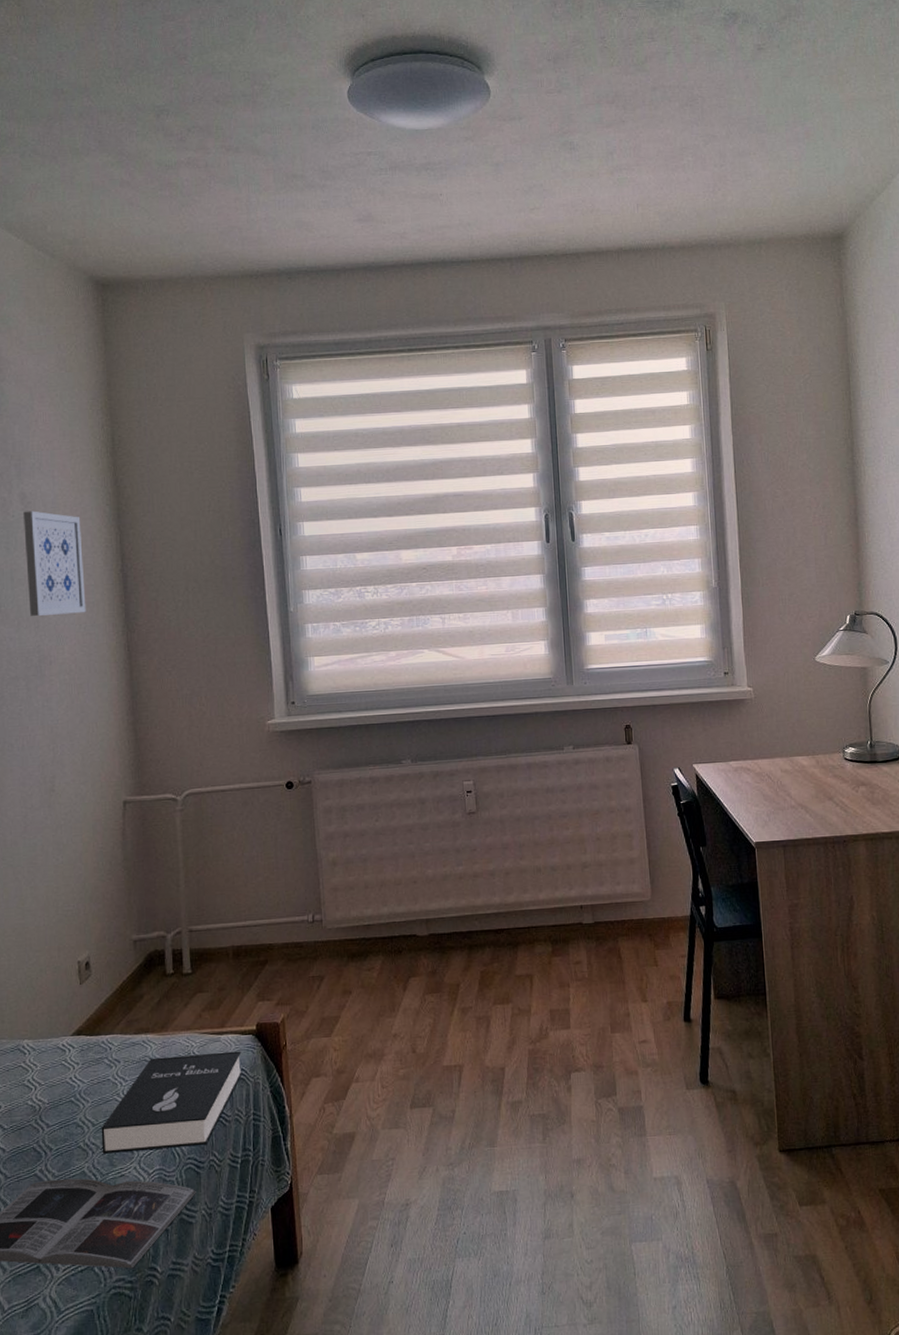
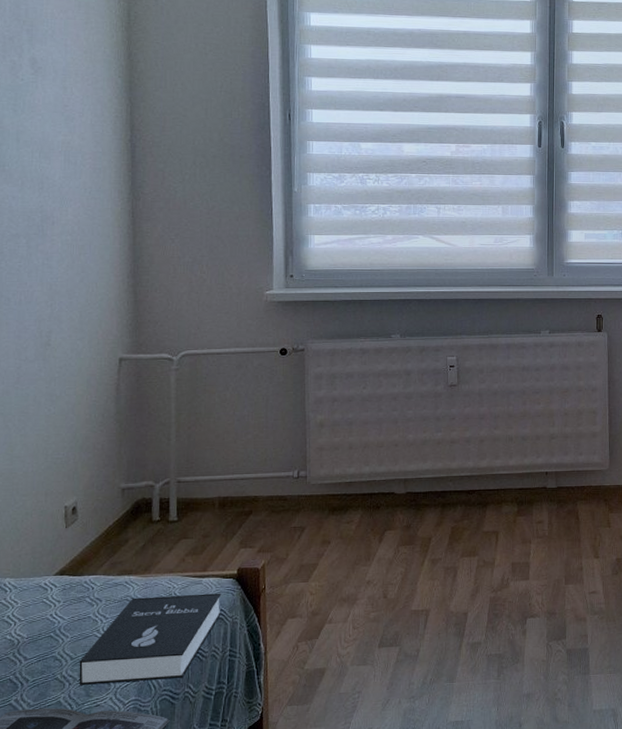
wall art: present [23,511,86,616] -> none [33,76,93,178]

